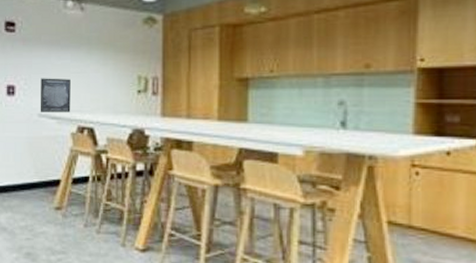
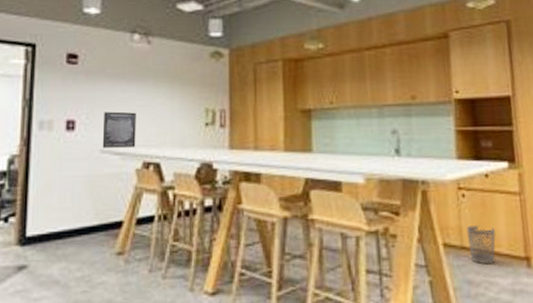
wastebasket: none [417,205,451,246] -> present [466,225,496,265]

